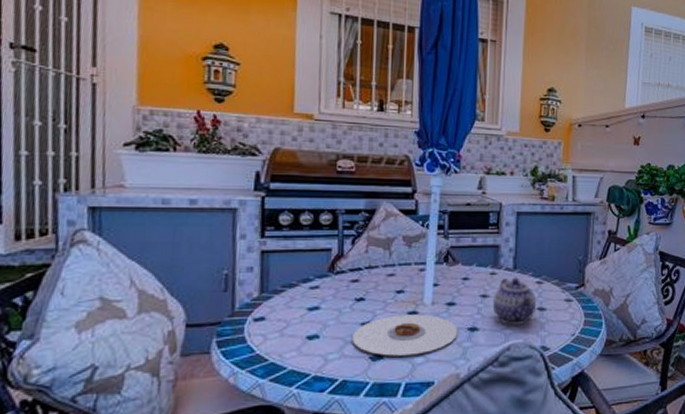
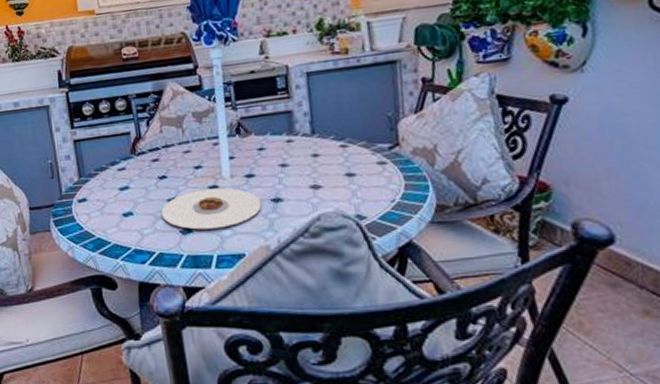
teapot: present [493,277,537,325] -> none [294,143,344,194]

